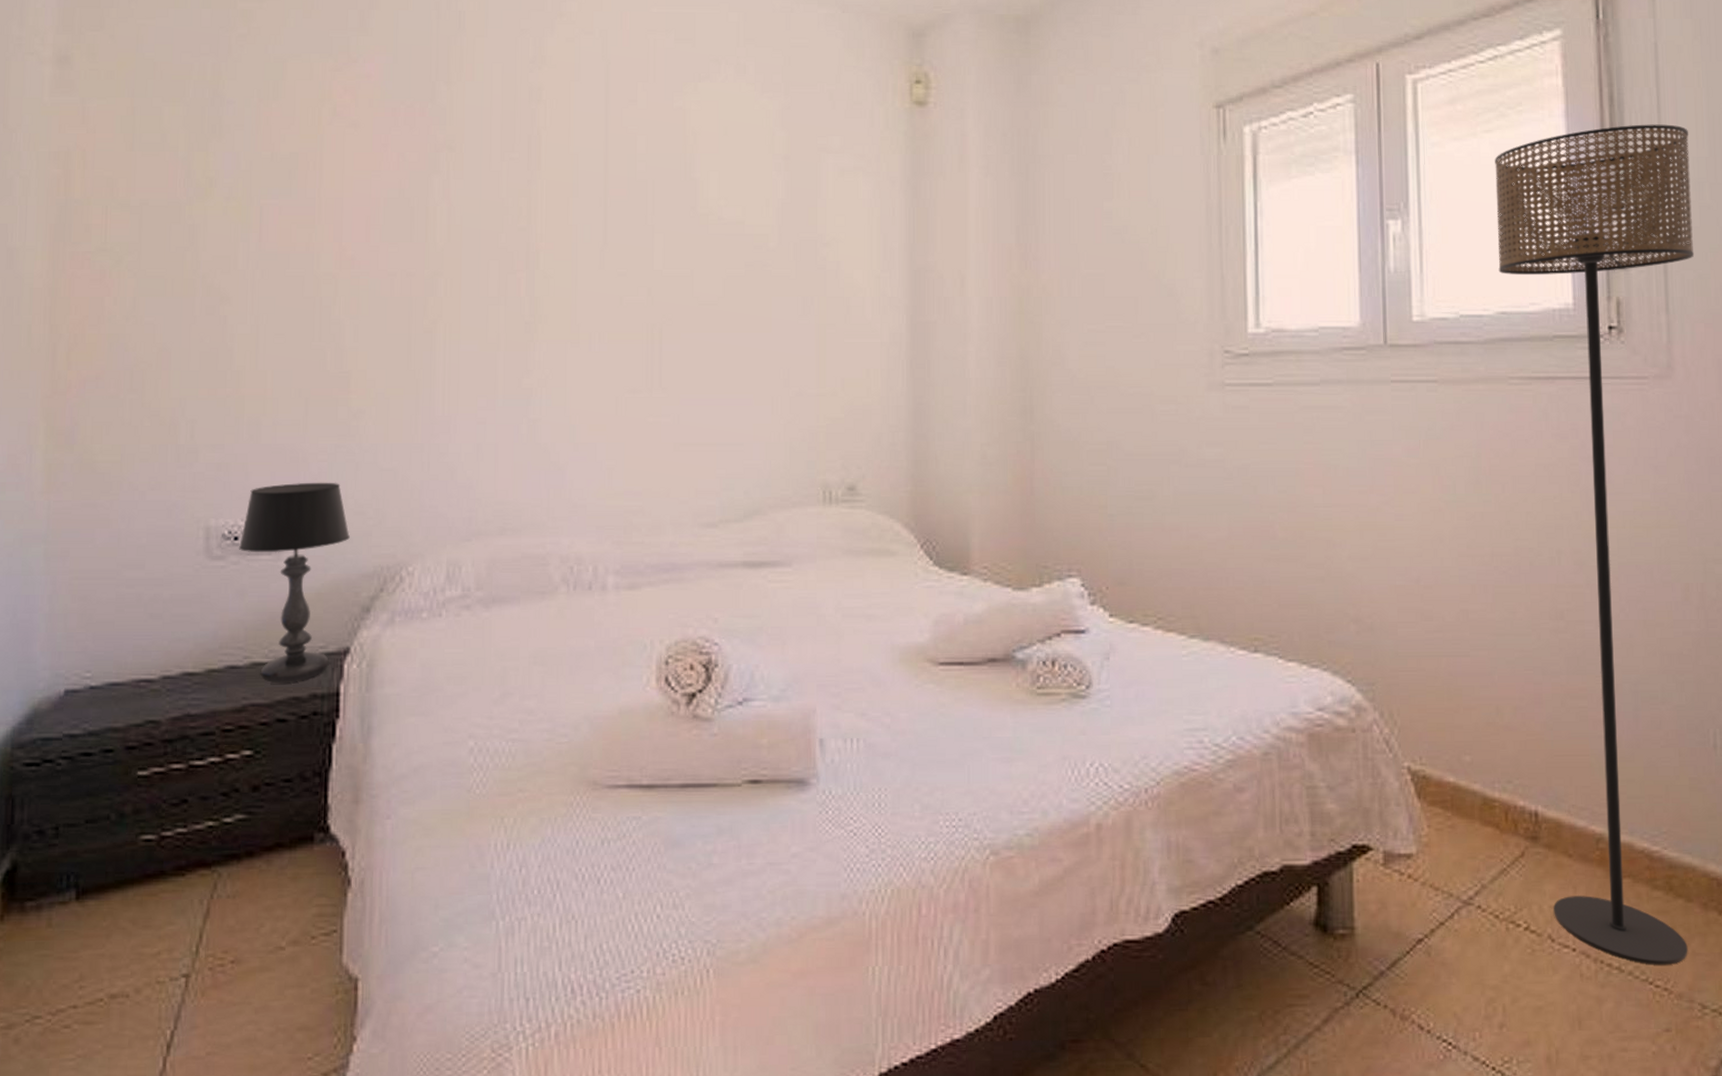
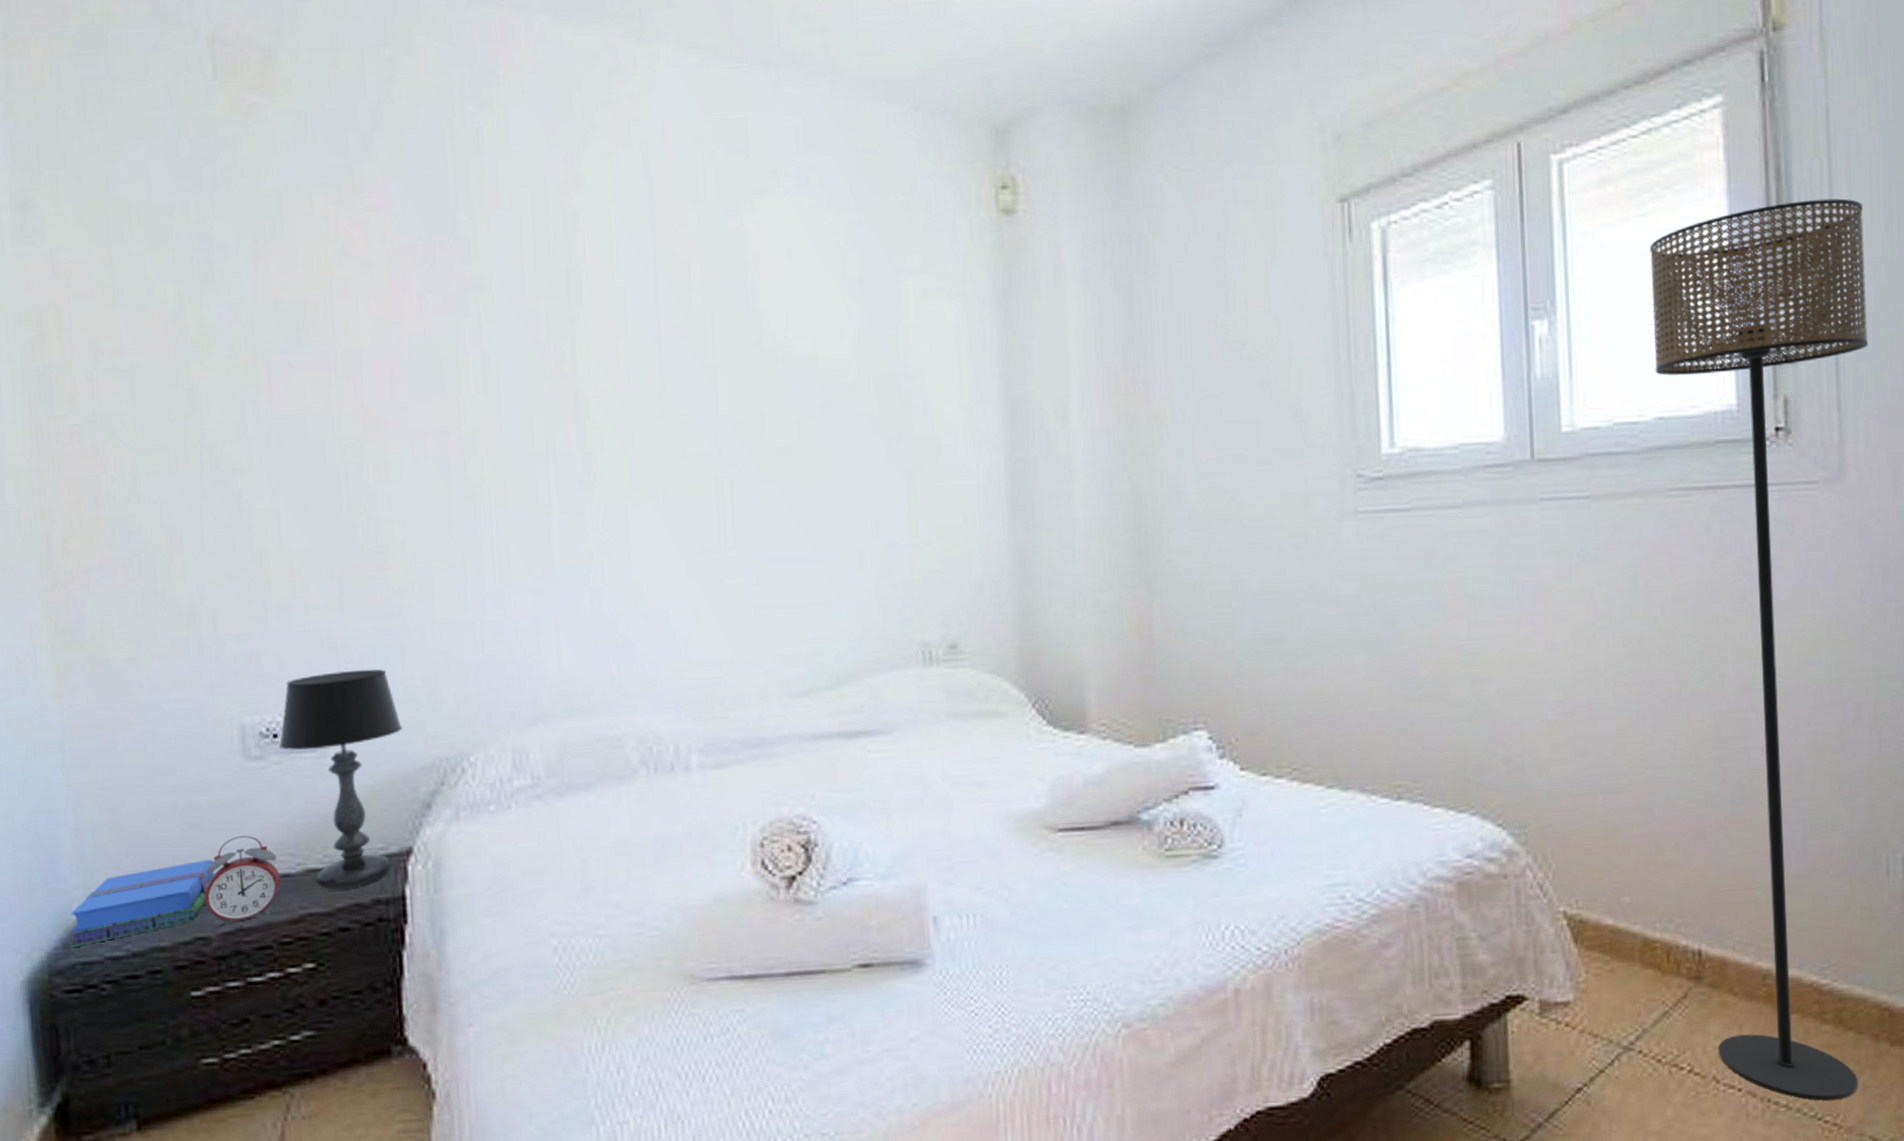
books: none [32,648,170,724] -> present [67,859,215,948]
alarm clock: none [159,628,228,711] -> present [204,835,281,926]

